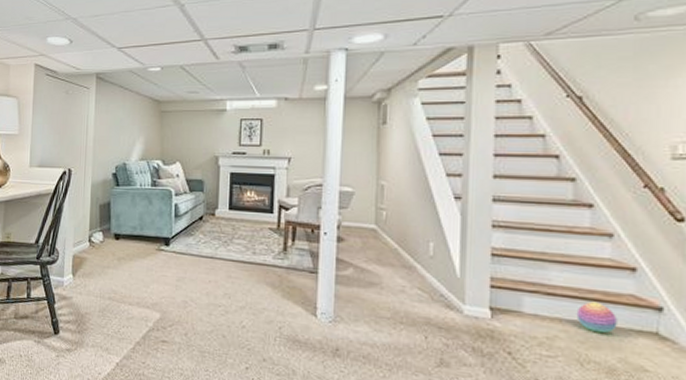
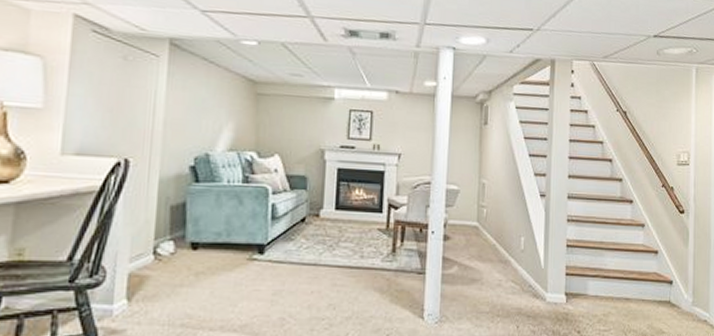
stacking toy: present [576,301,617,334] -> none [622,280,647,306]

